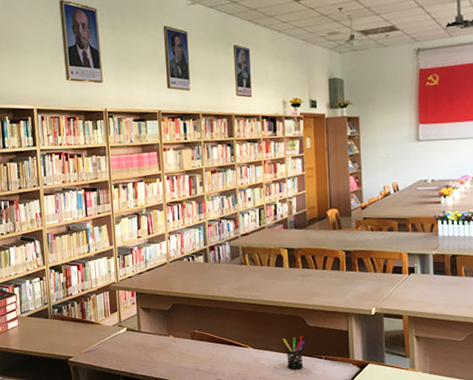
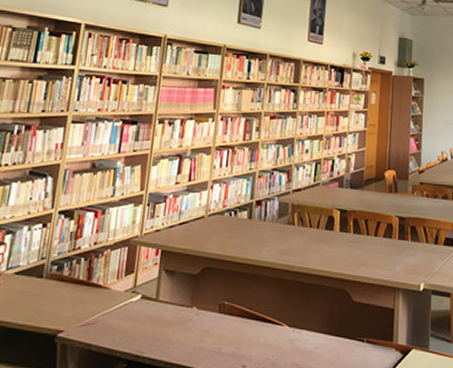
pen holder: present [283,336,305,370] -> none [323,313,347,354]

